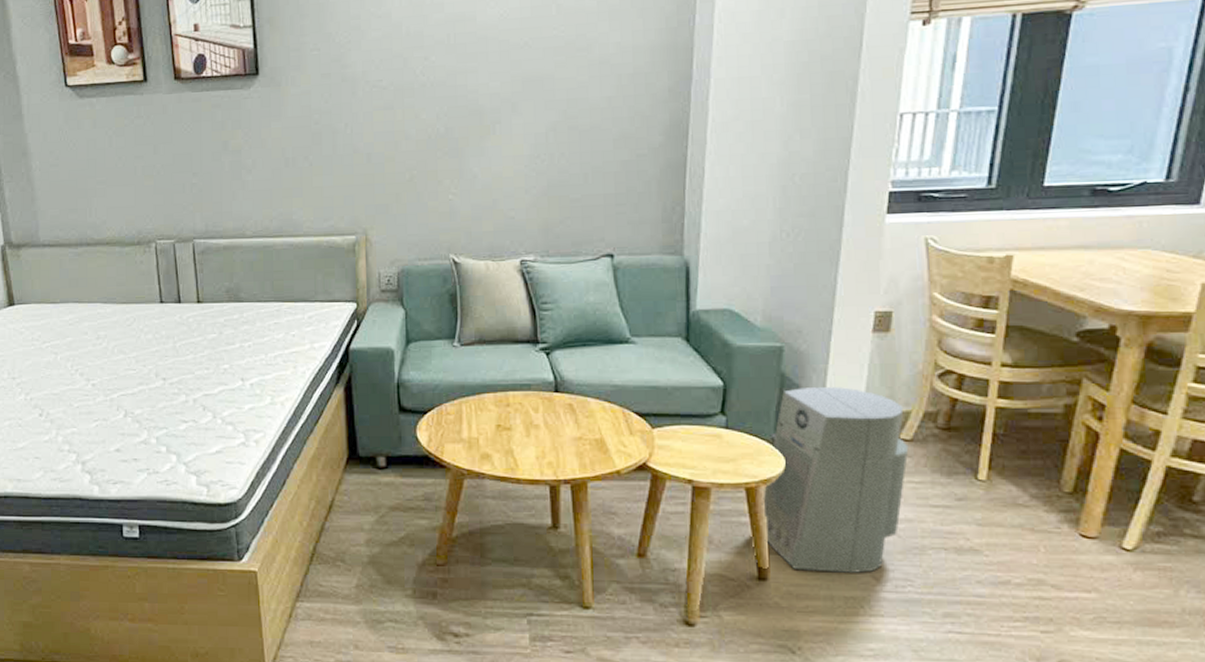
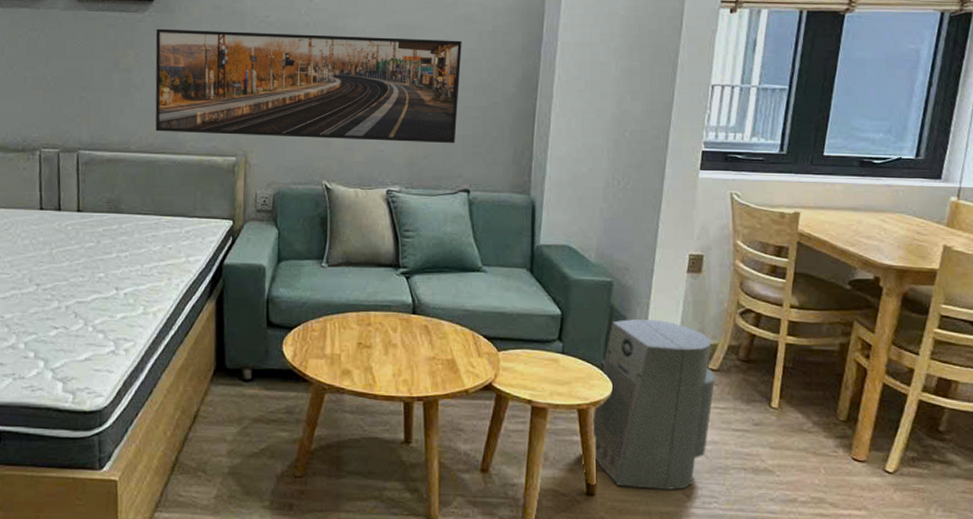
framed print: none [263,87,599,214] -> present [155,28,462,143]

